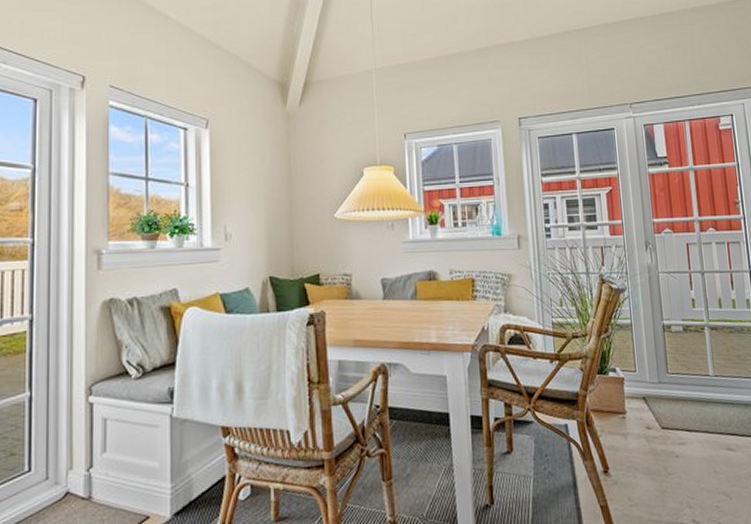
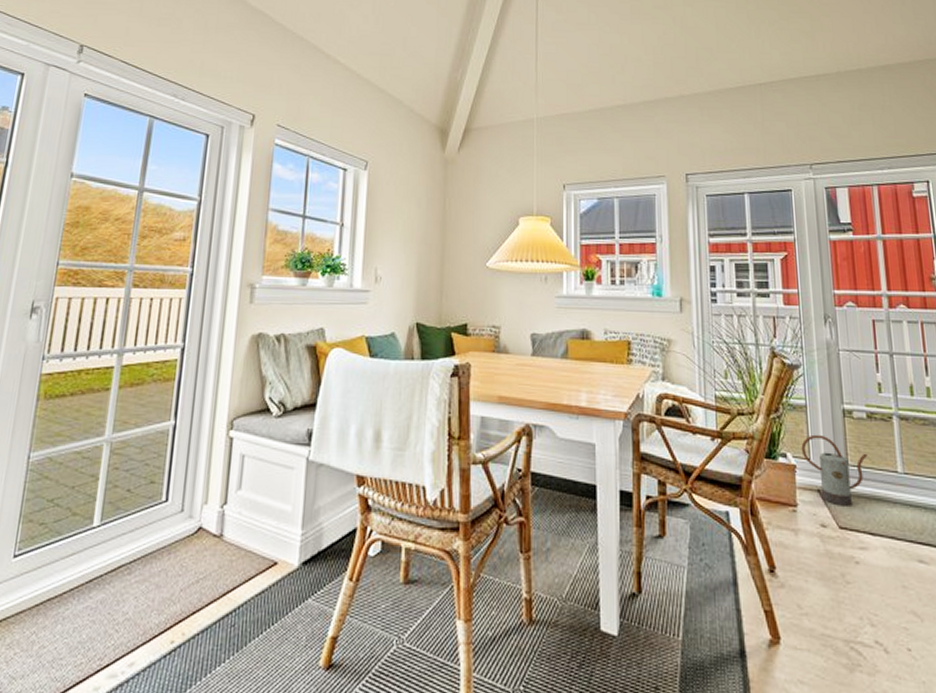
watering can: none [628,349,684,410] -> present [801,434,868,506]

